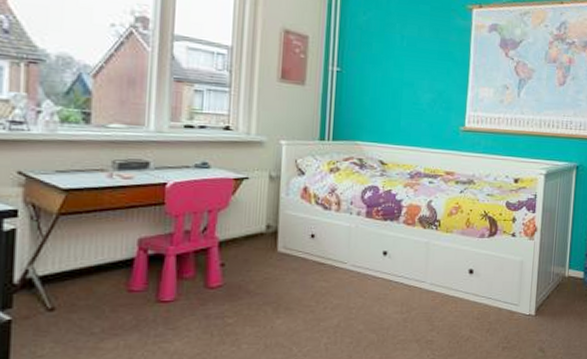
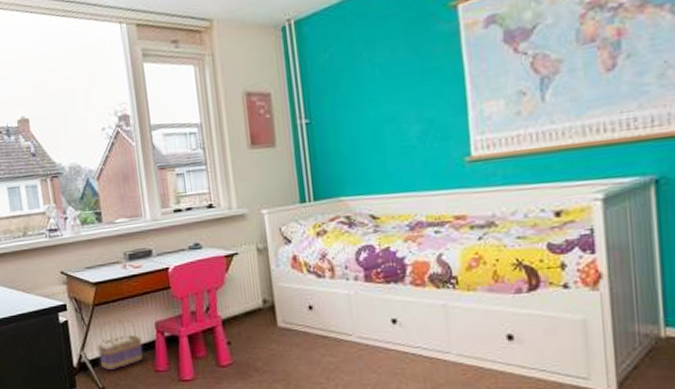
basket: none [52,230,117,289] -> present [97,317,143,371]

